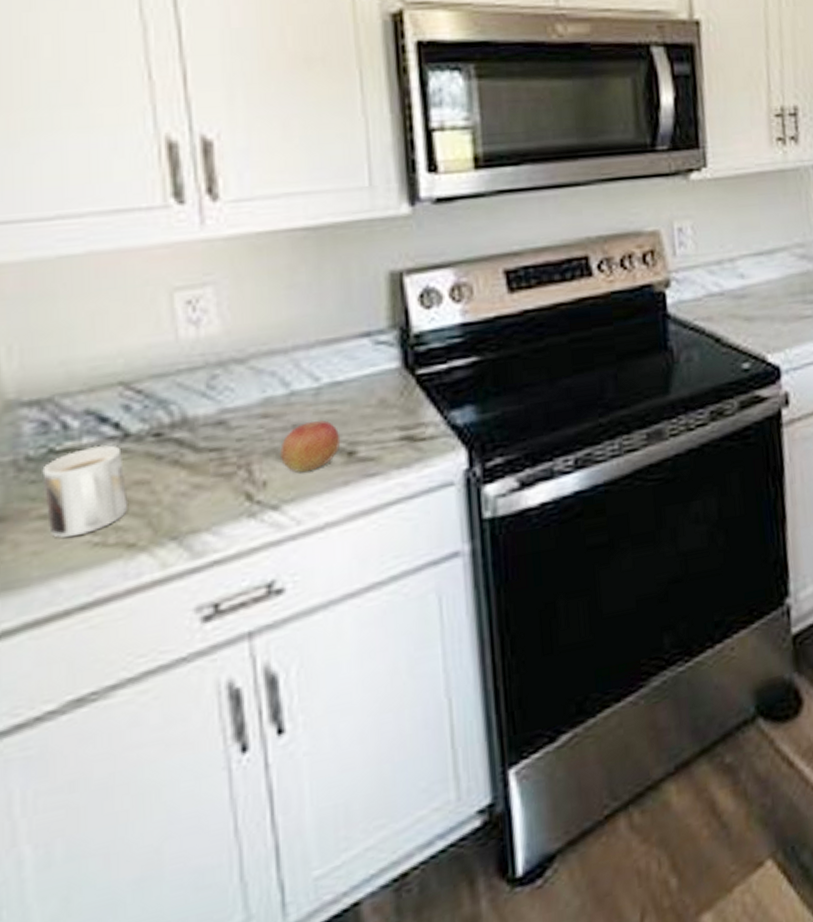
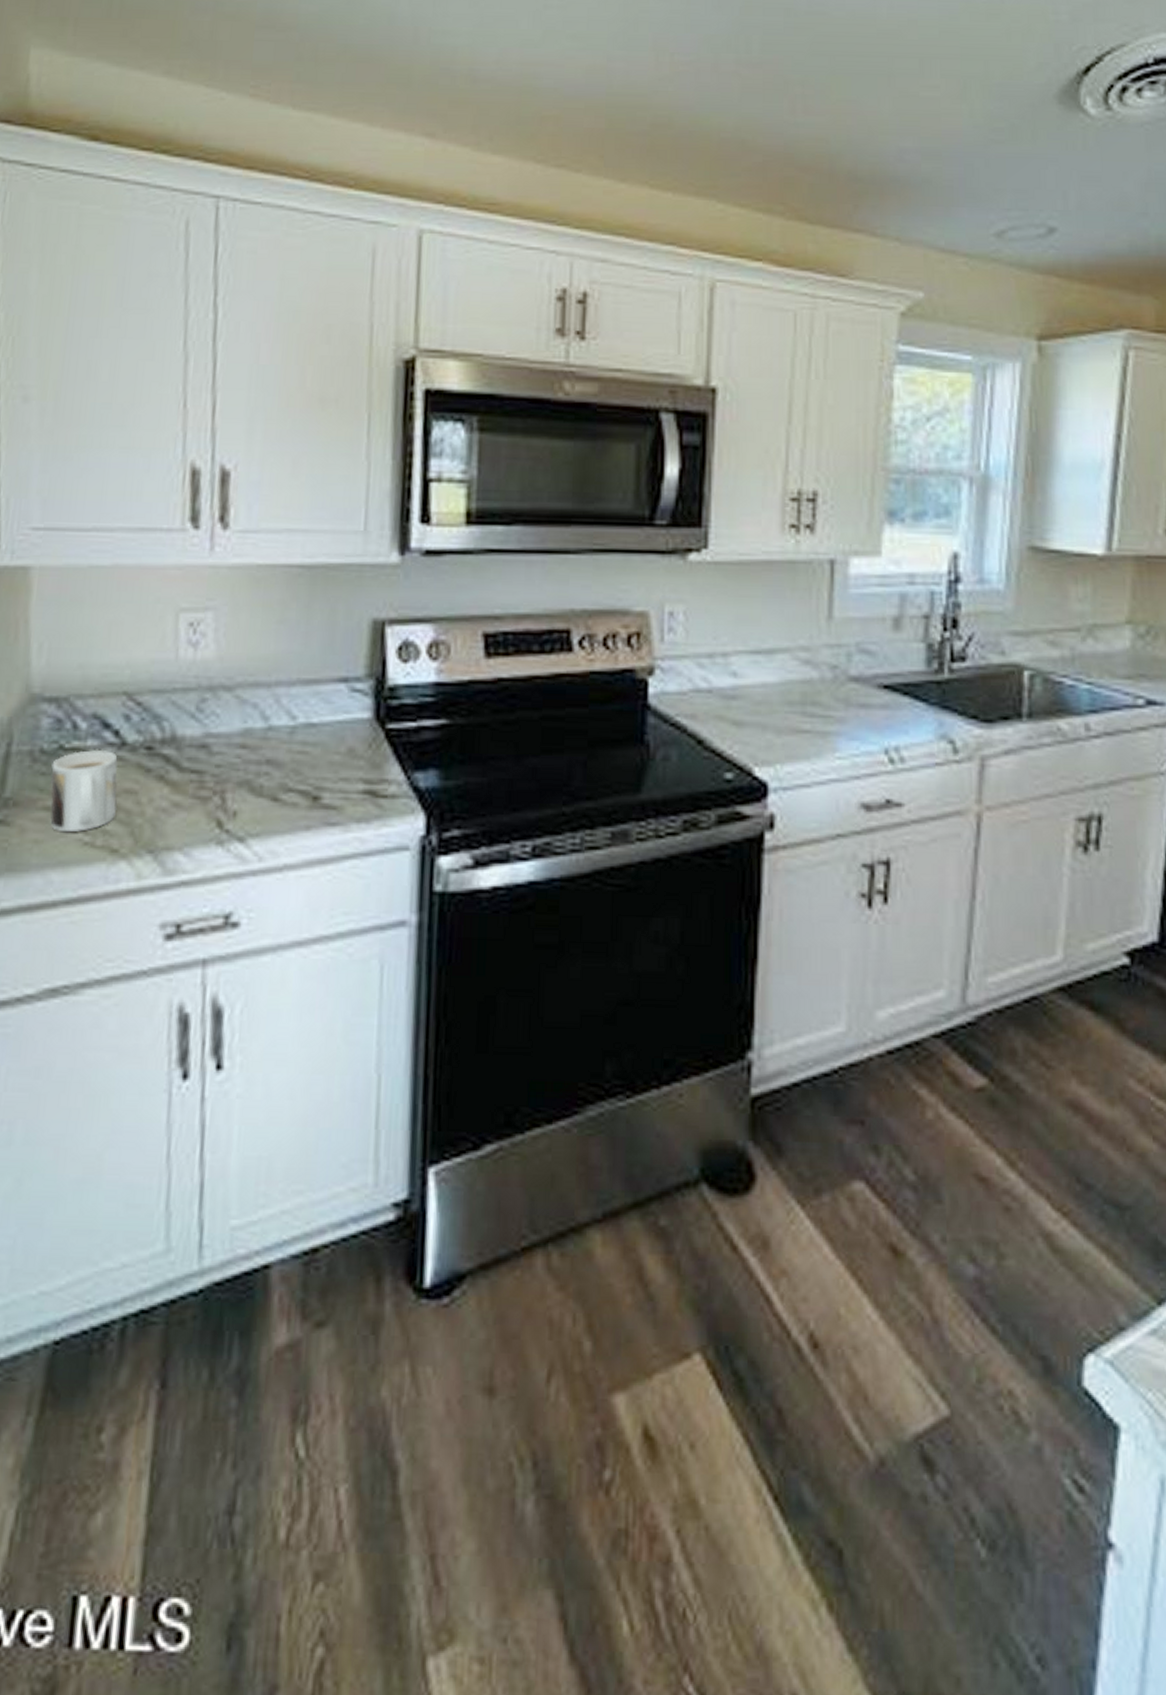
apple: present [280,420,341,473] -> none [252,760,308,810]

